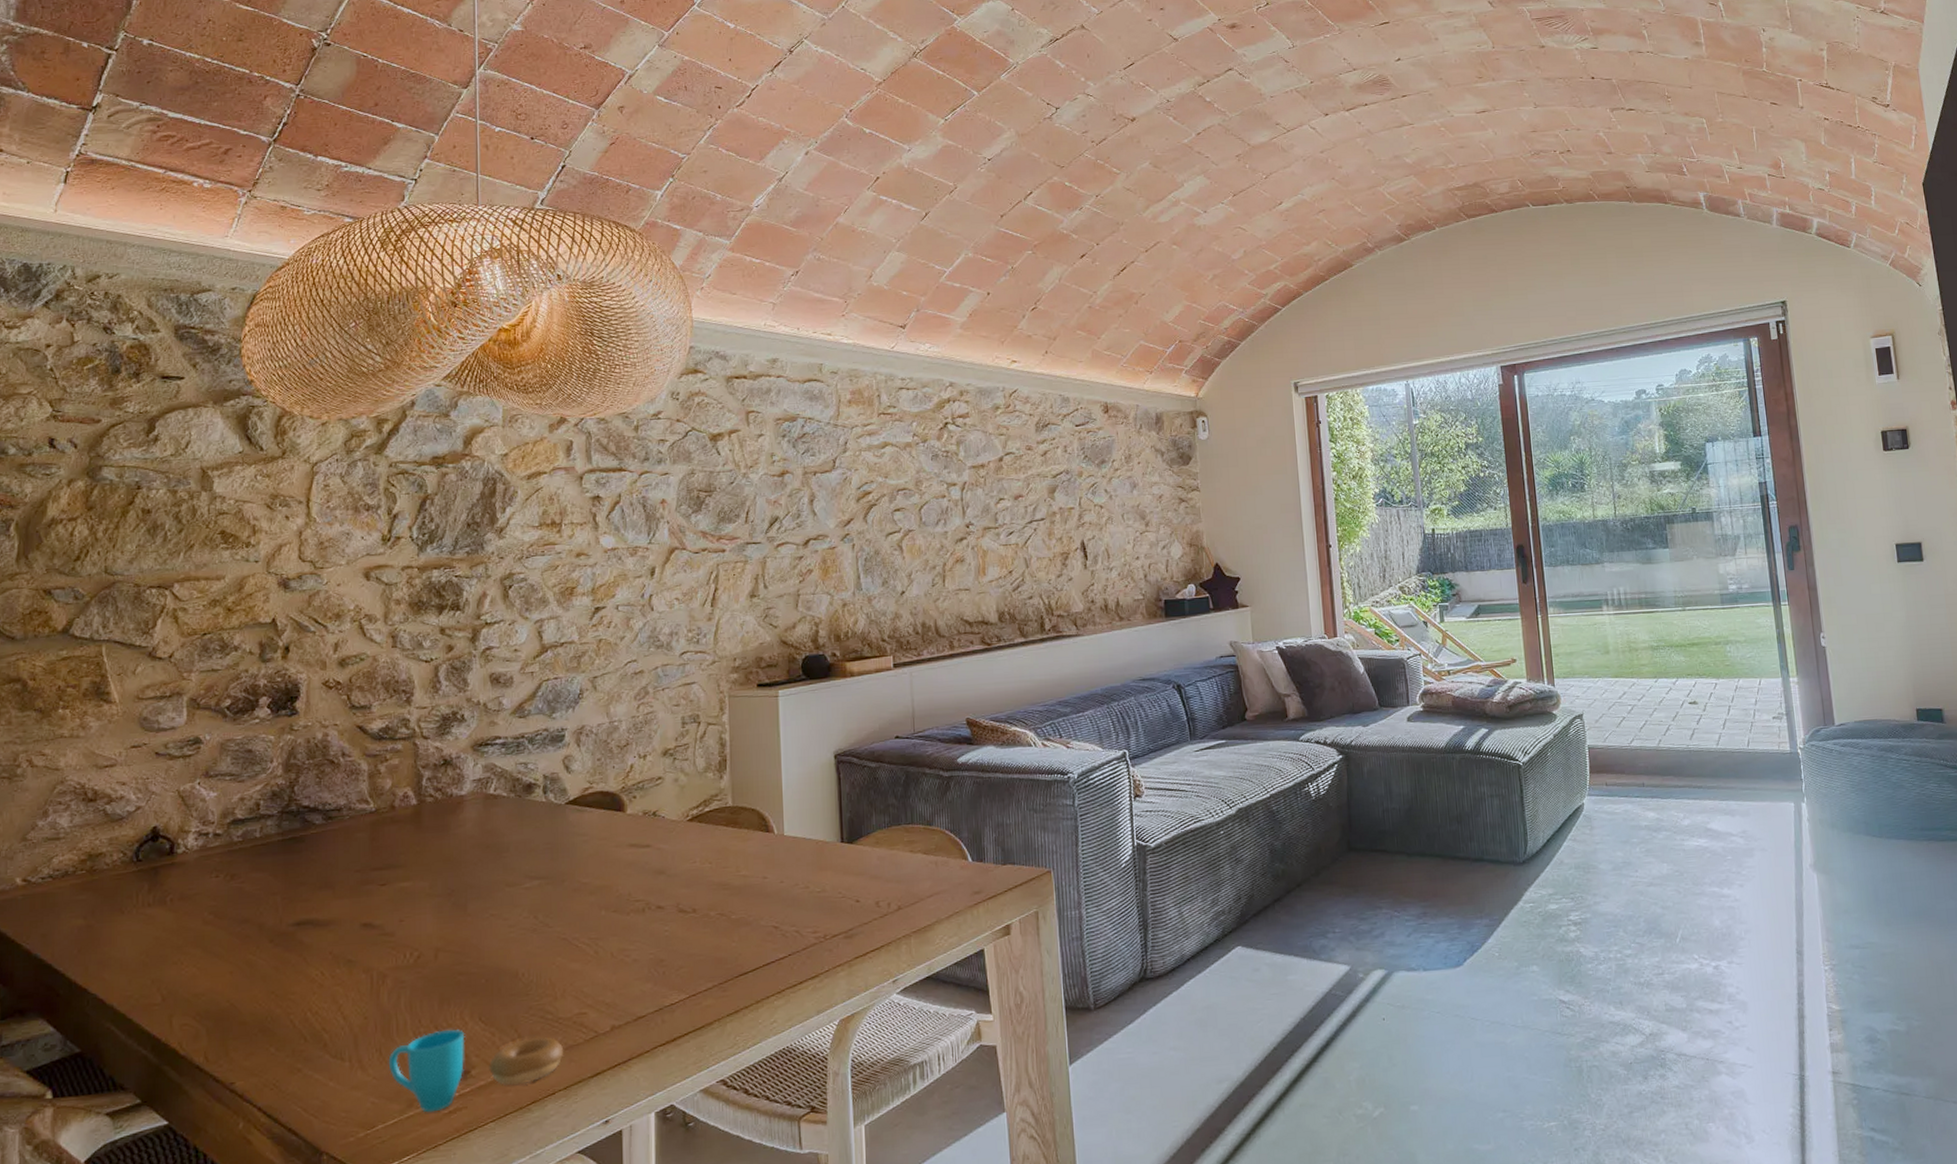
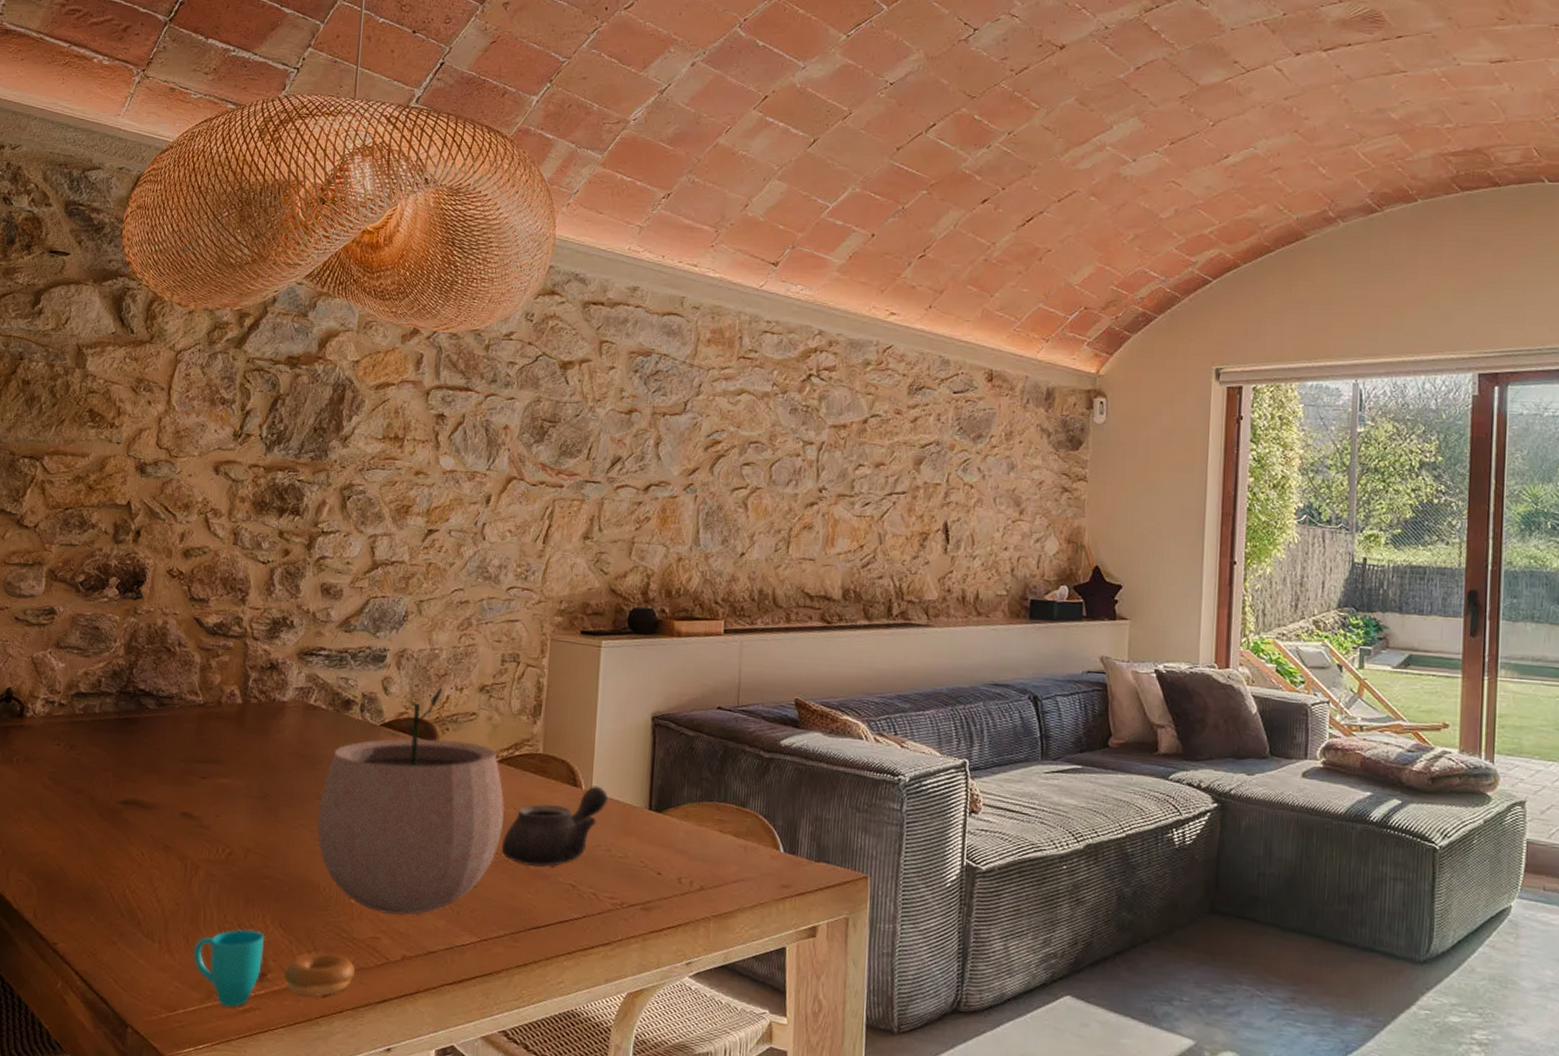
plant pot: none [509,757,701,989] -> present [317,682,505,915]
teapot: none [700,828,800,916] -> present [501,786,608,867]

